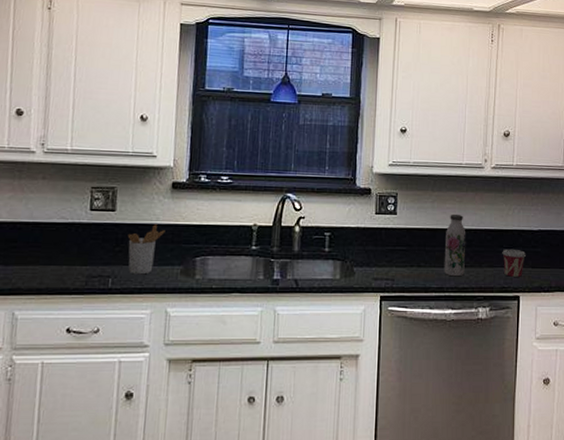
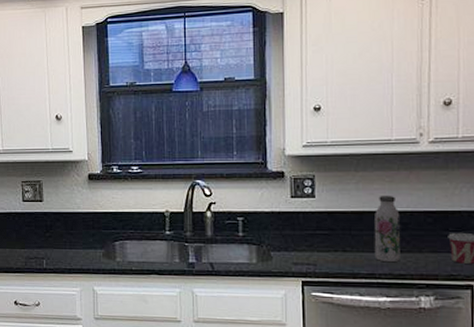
utensil holder: present [127,224,165,275] -> none [55,212,86,257]

